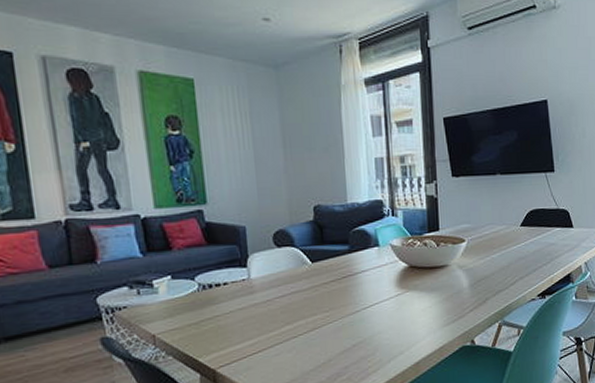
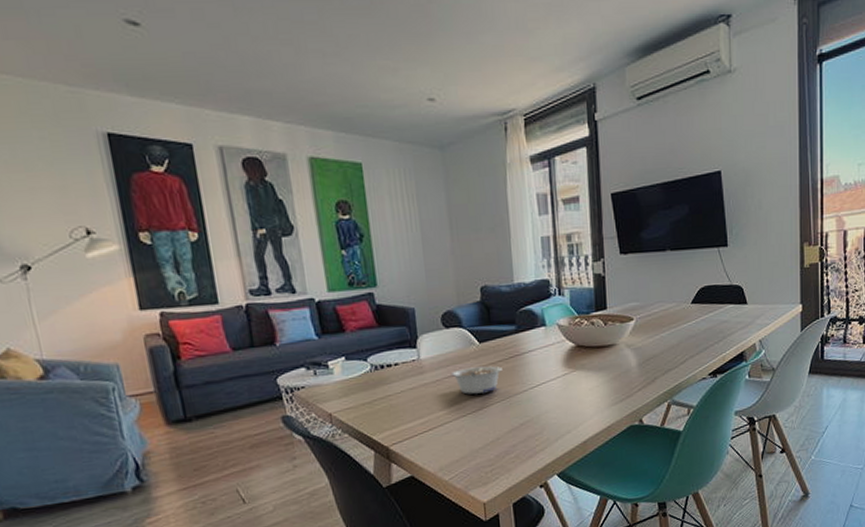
legume: none [282,286,335,315] -> present [450,366,502,394]

